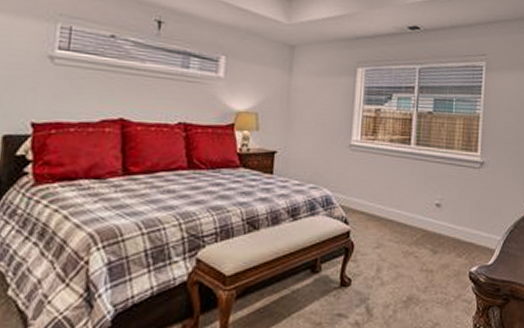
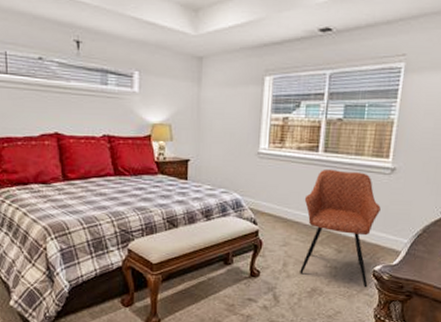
armchair: none [394,162,473,293] -> present [300,169,381,288]

